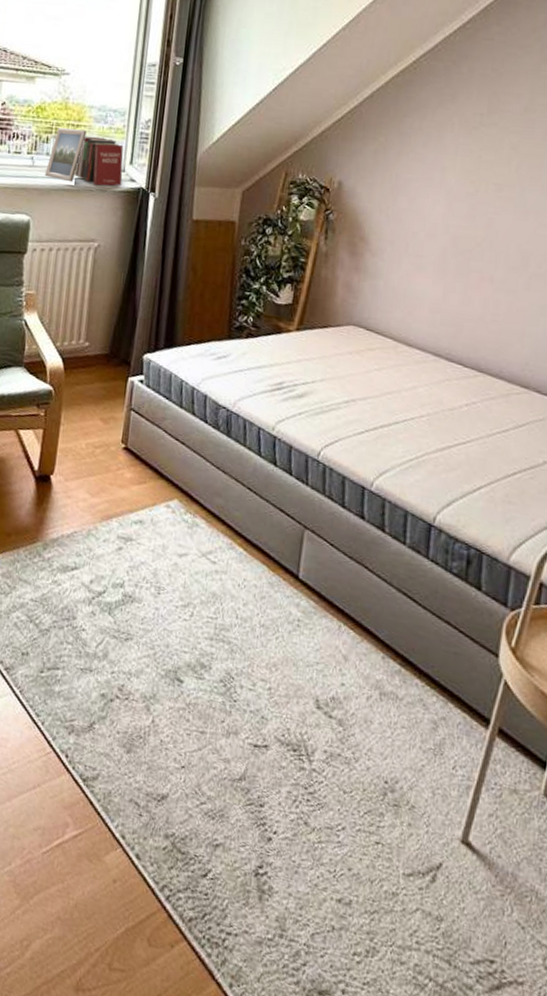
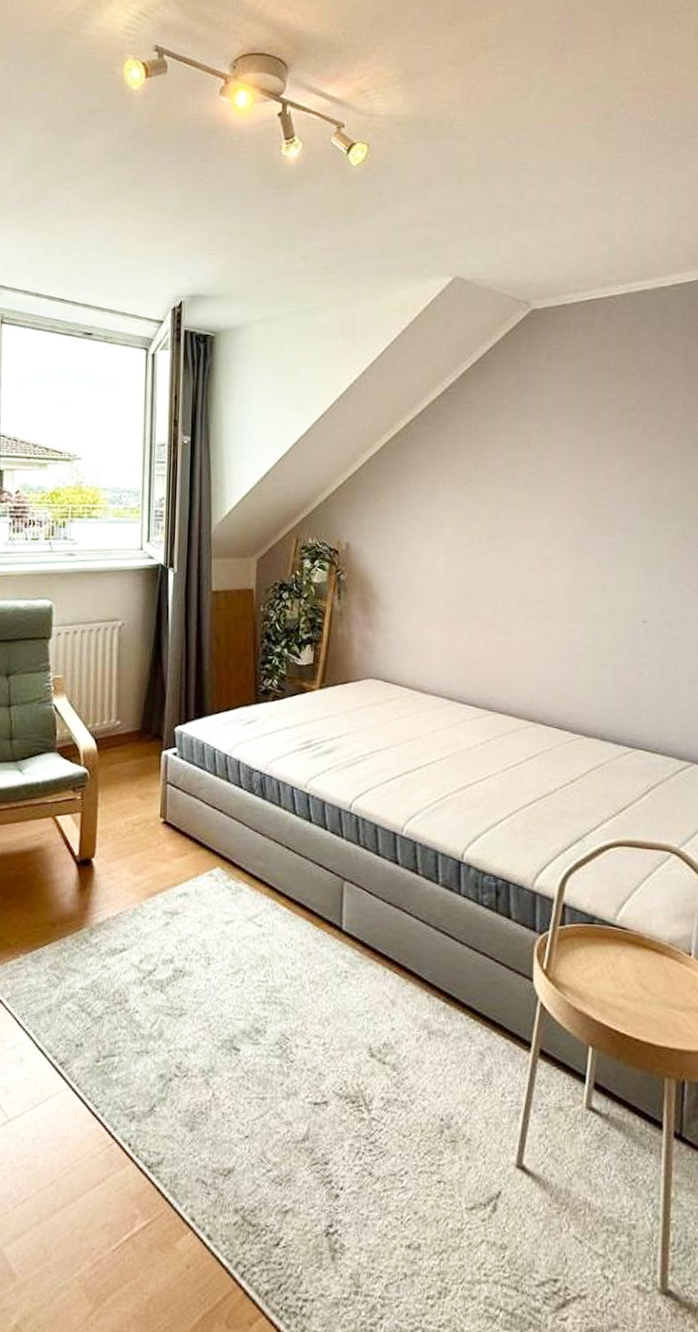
picture frame: present [45,128,87,183] -> none [64,512,102,564]
books: present [74,136,124,186] -> none [93,517,141,565]

